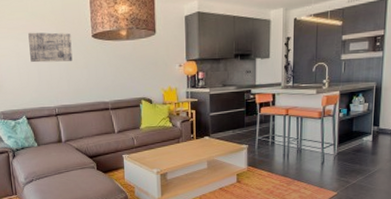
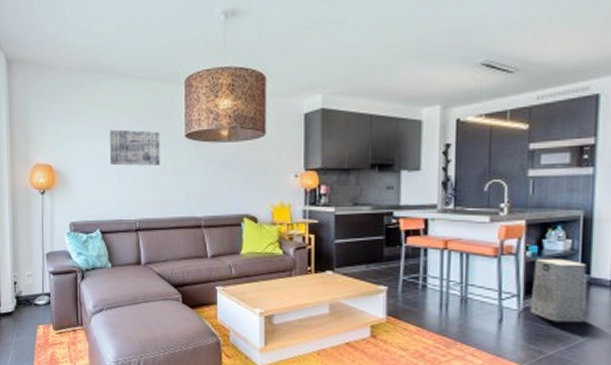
air purifier: none [341,117,378,161] -> present [530,258,588,323]

